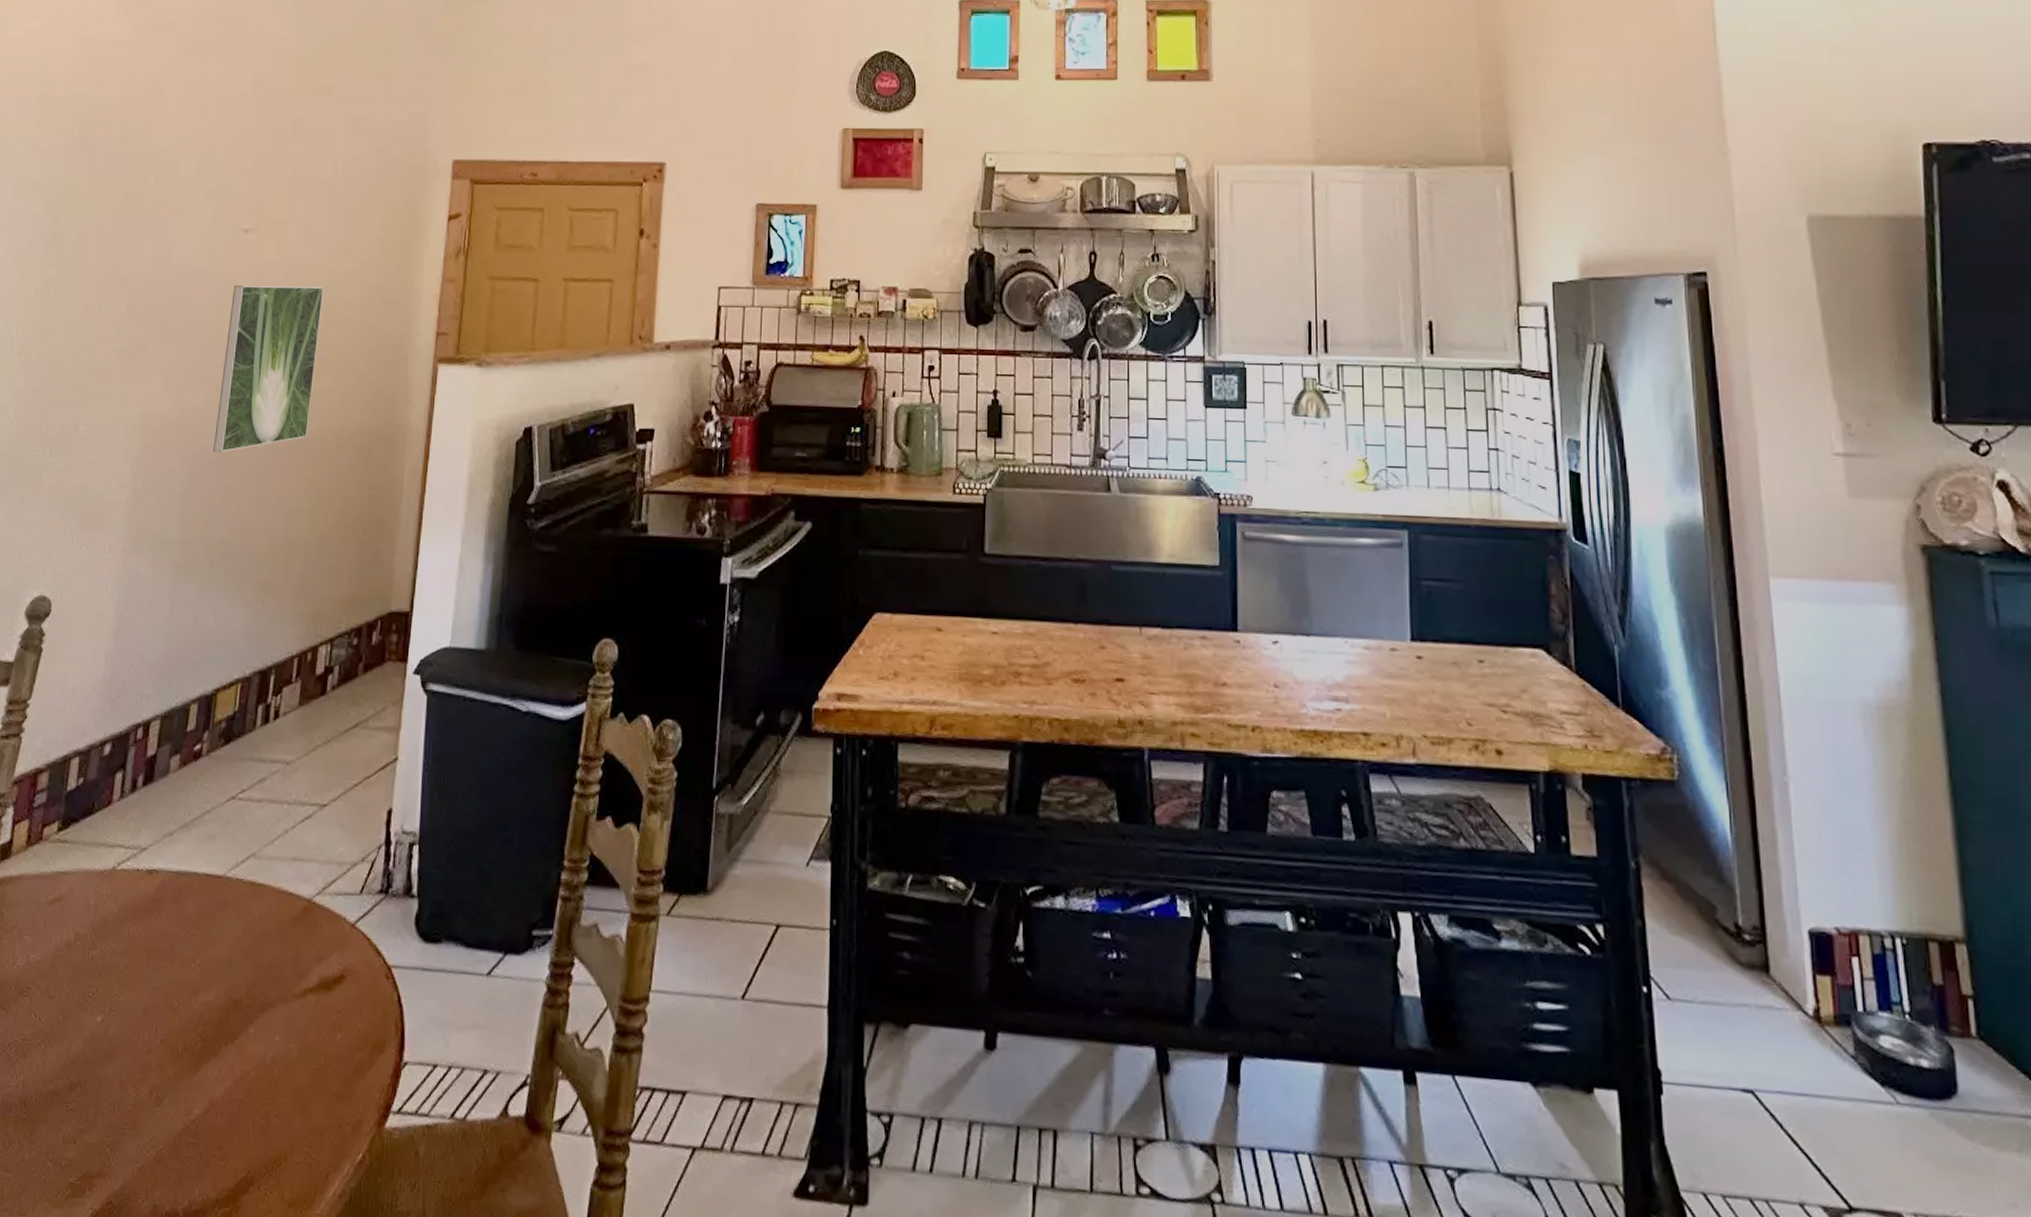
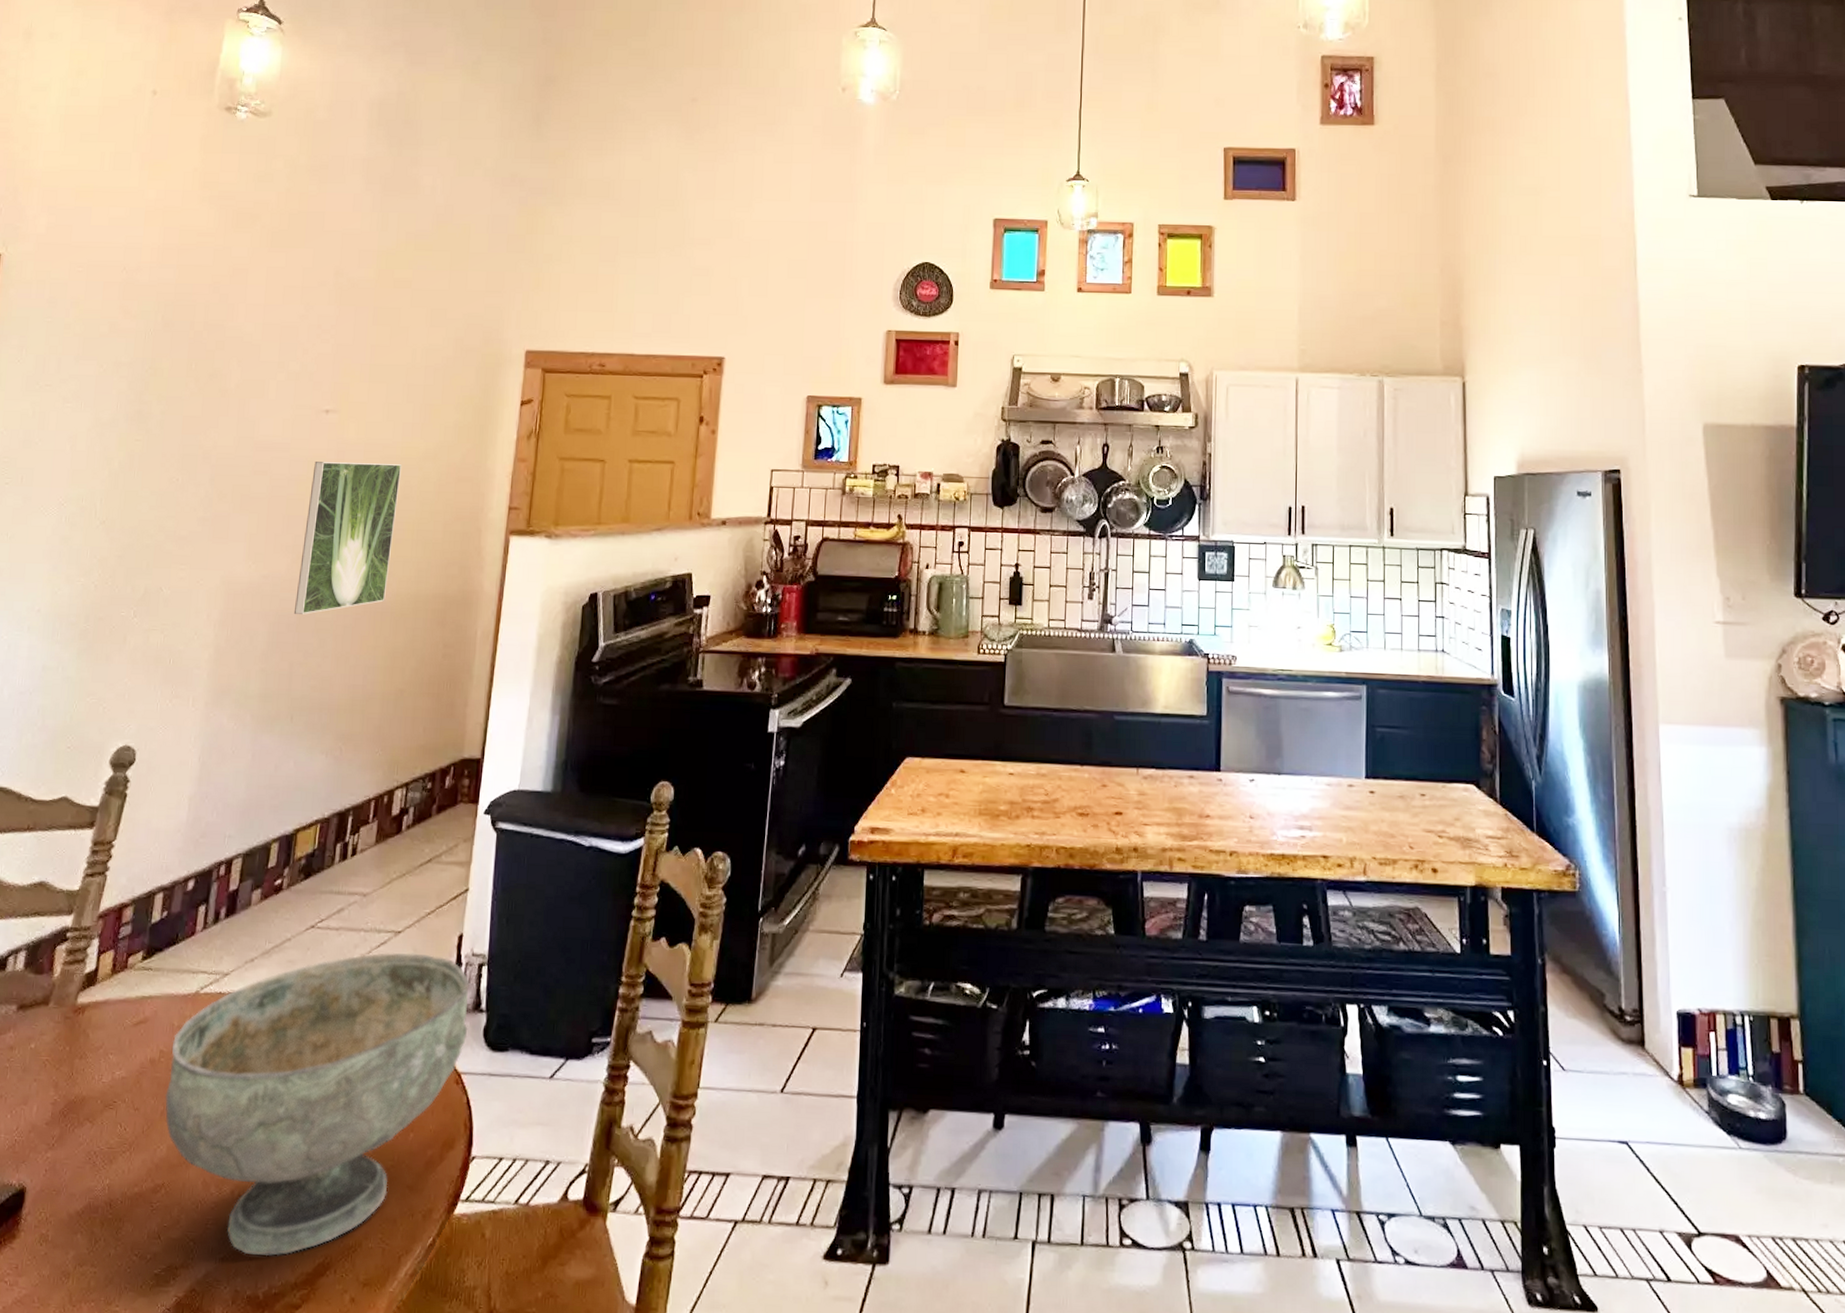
decorative bowl: none [80,828,400,1168] -> present [164,952,470,1256]

